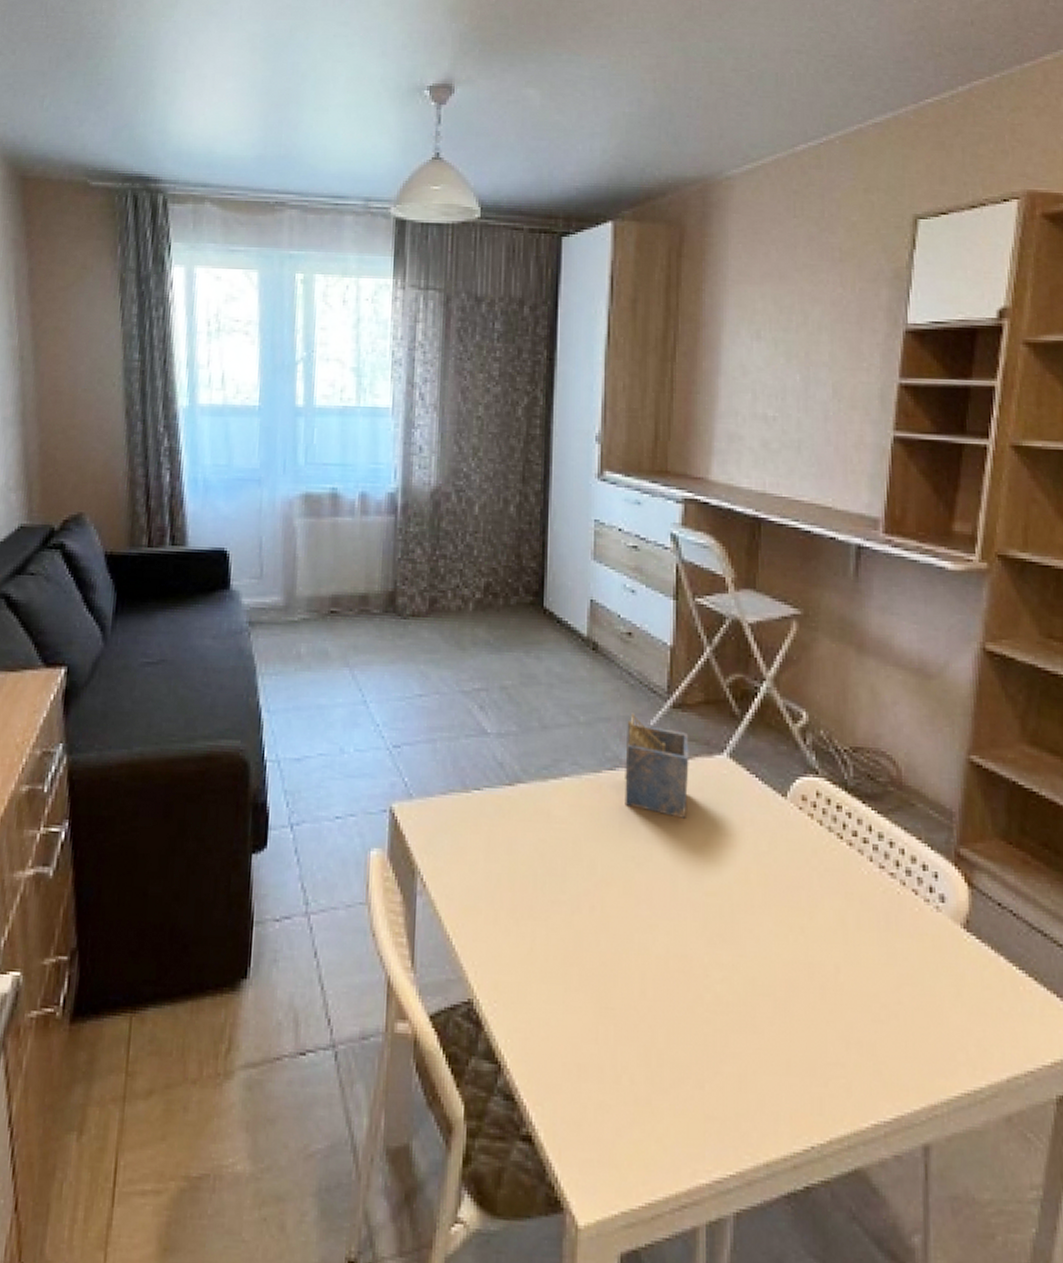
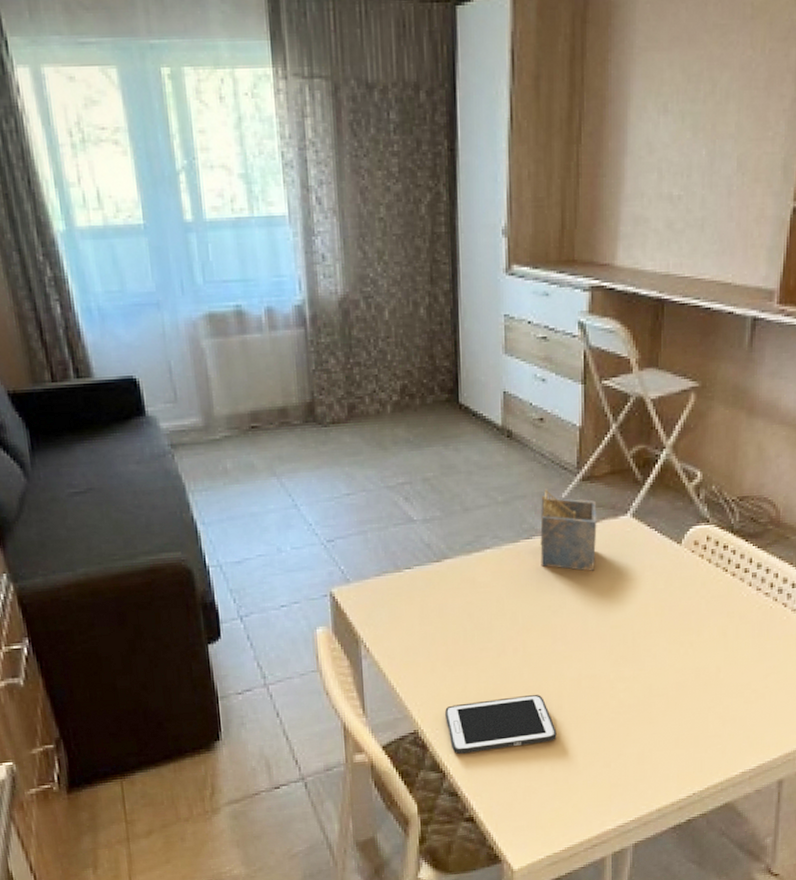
cell phone: none [506,970,638,1042] -> present [445,694,557,754]

